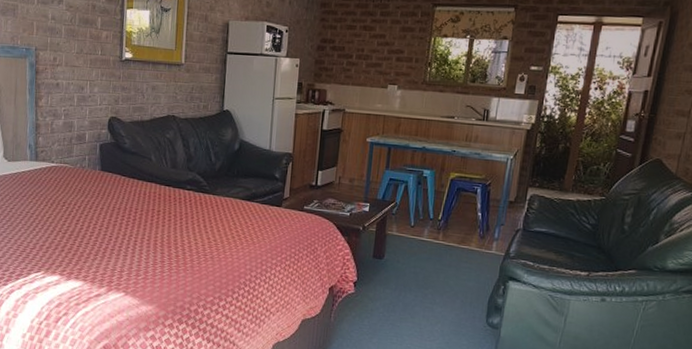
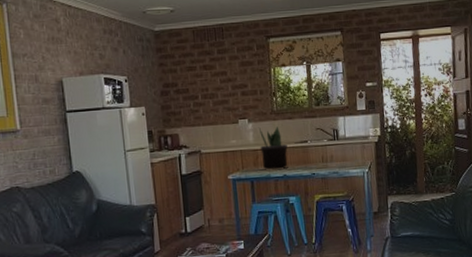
planter: none [404,95,433,141] -> present [258,127,288,170]

